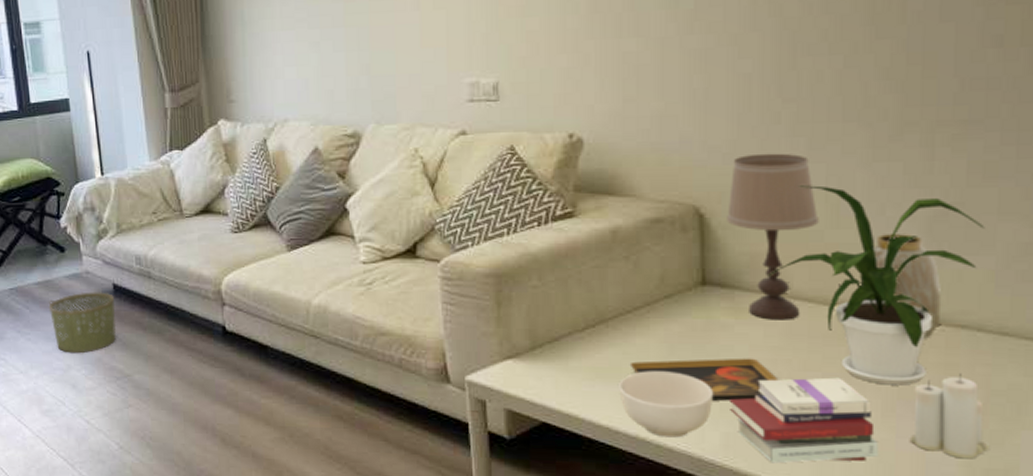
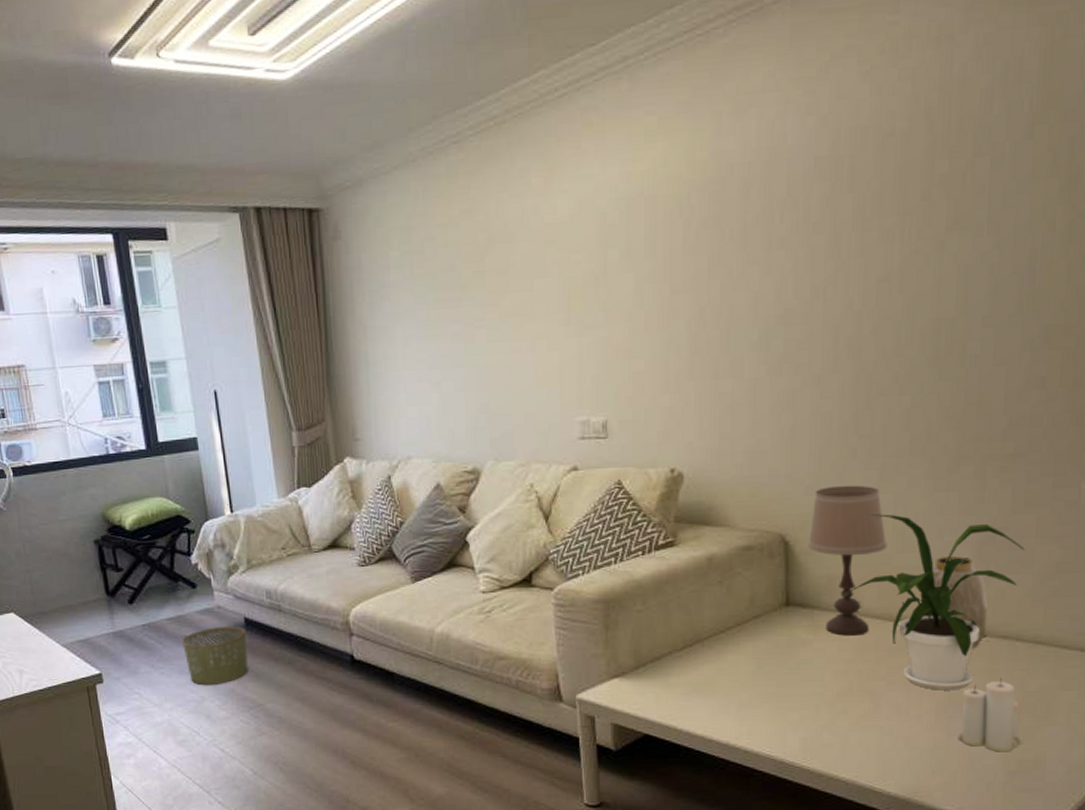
bowl: present [619,371,714,438] -> none [713,684,795,744]
decorative tray: present [629,358,779,401] -> none [722,670,850,709]
books: present [728,377,878,464] -> none [807,685,932,763]

